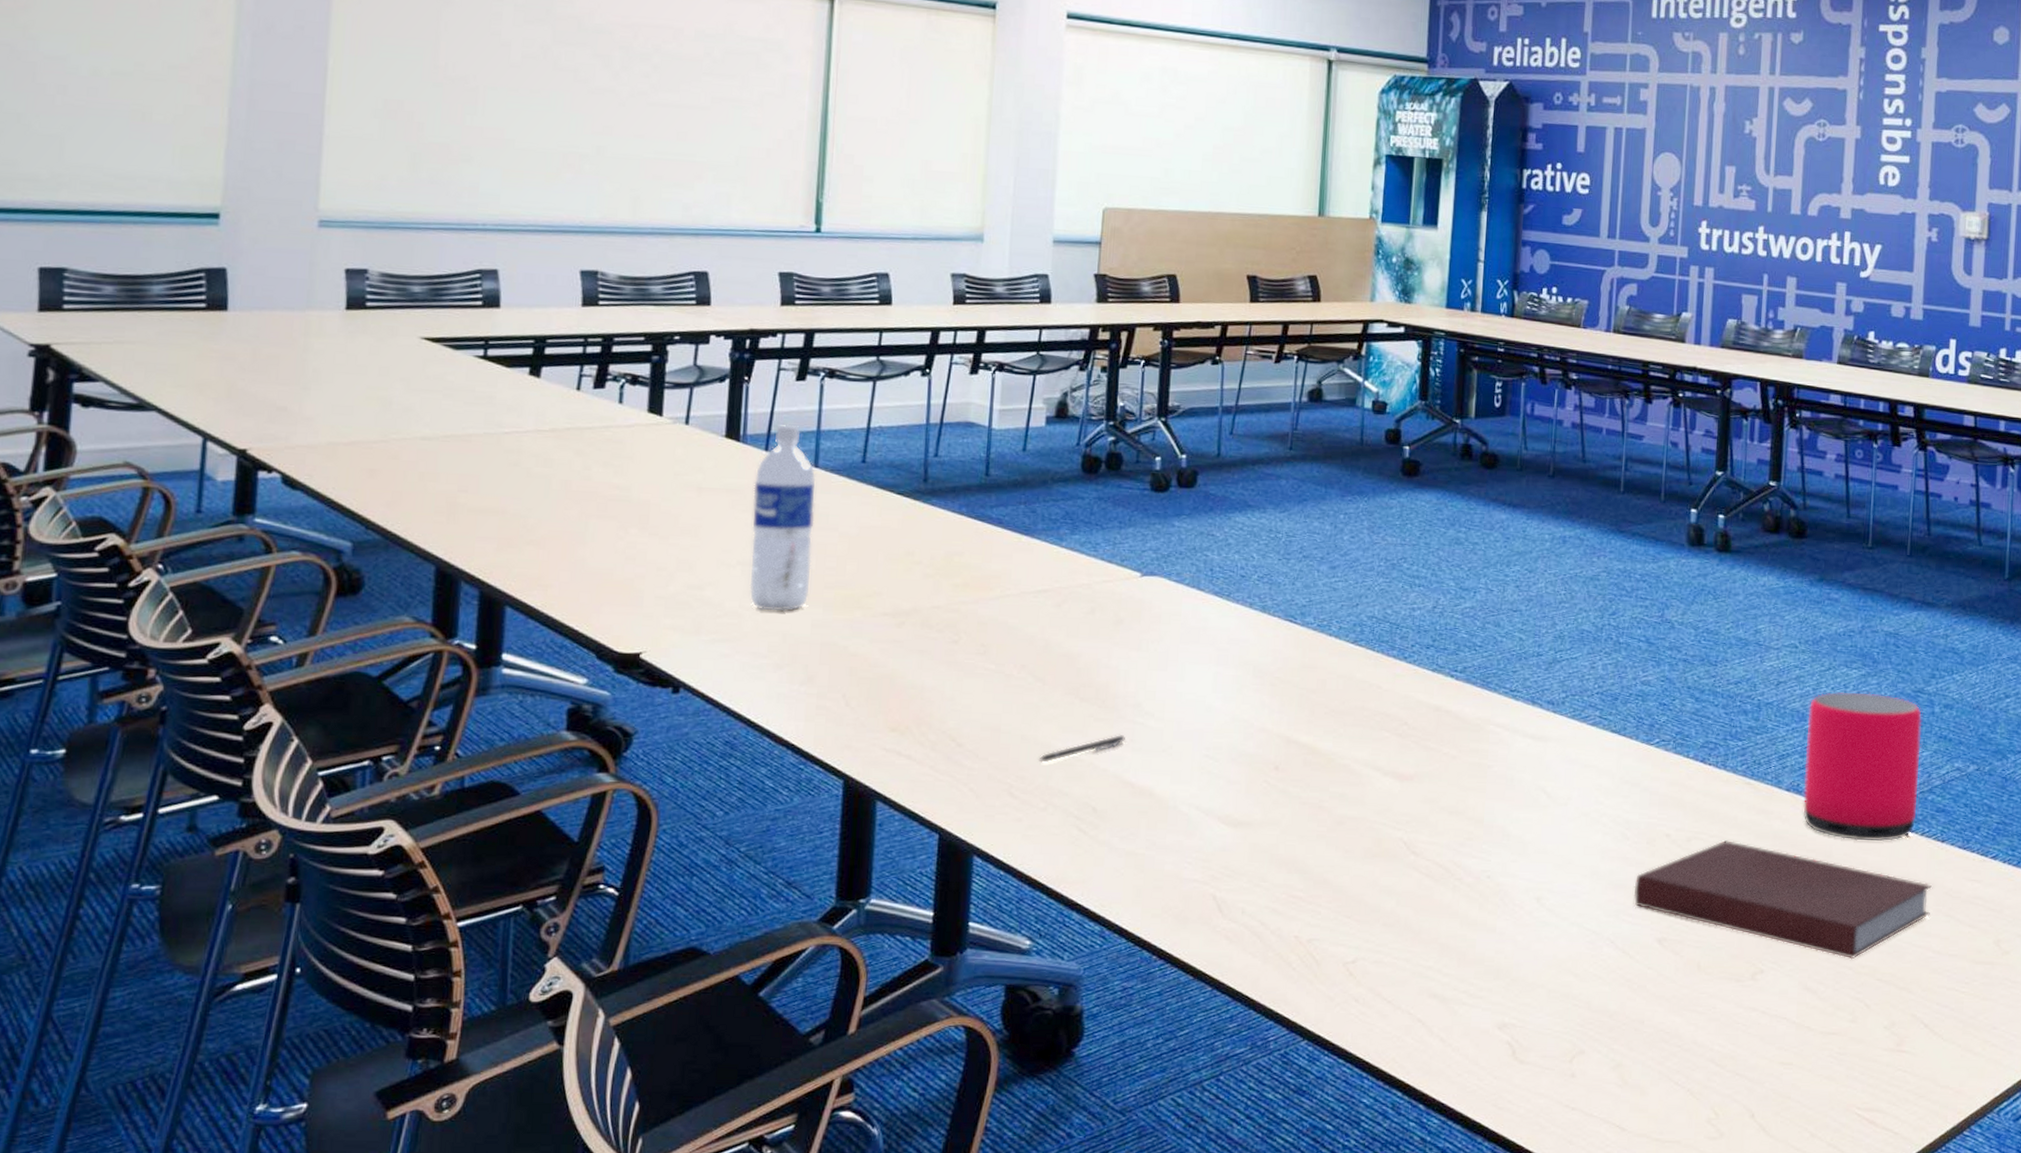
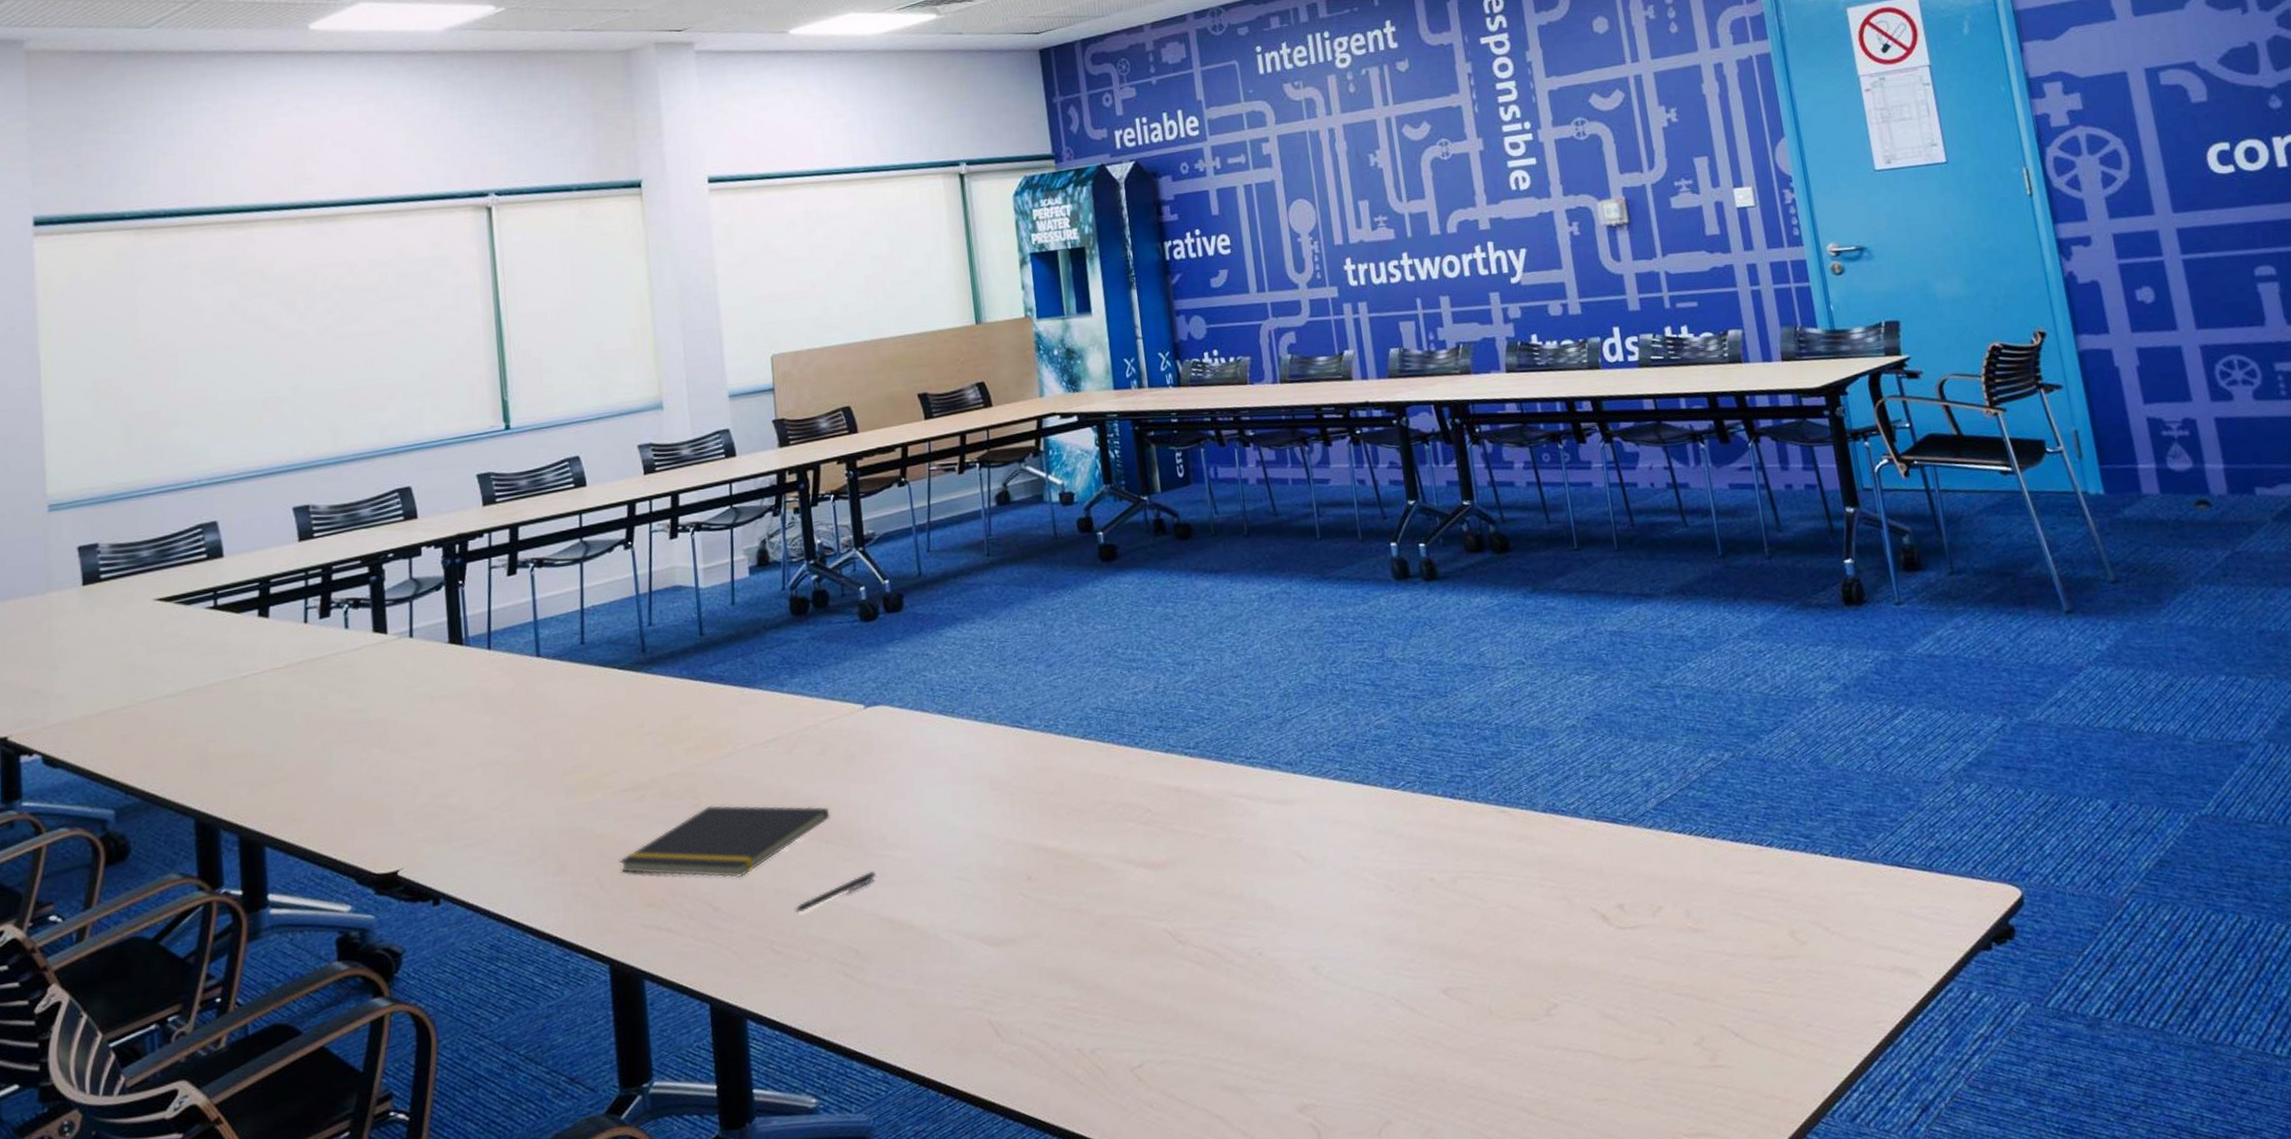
water bottle: present [749,424,816,612] -> none [482,619,550,808]
notepad: none [868,643,1089,719] -> present [619,805,830,878]
notebook: present [1633,840,1932,960] -> none [1408,873,1716,978]
speaker: present [1803,692,1922,841] -> none [1548,695,1682,852]

